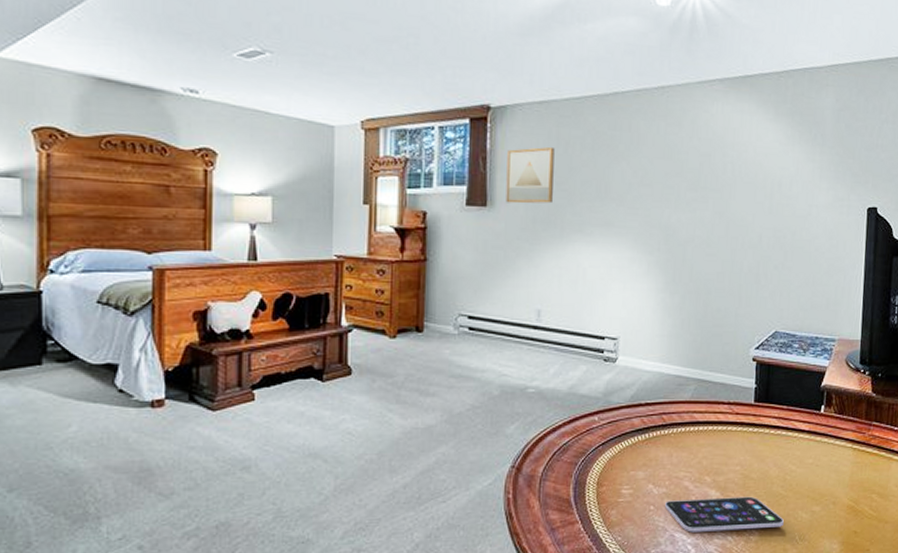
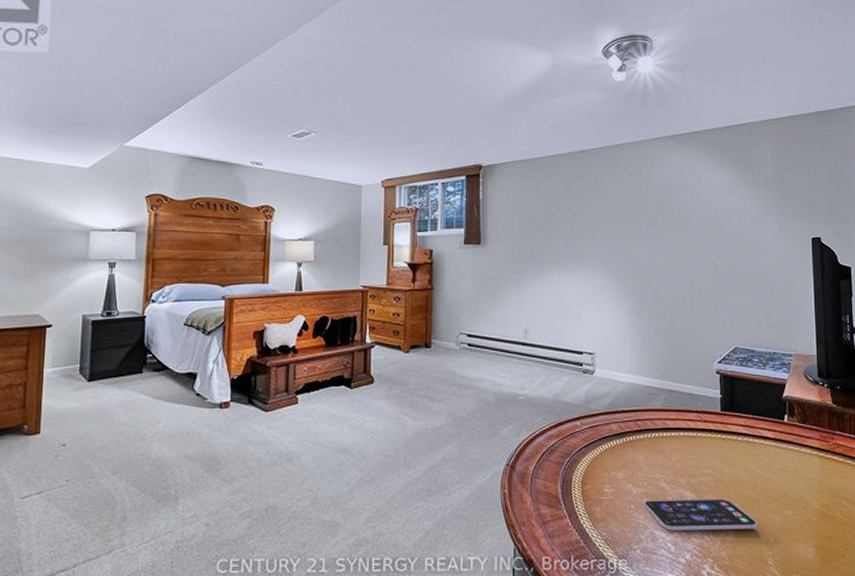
wall art: present [505,146,555,204] -> none [496,195,535,242]

